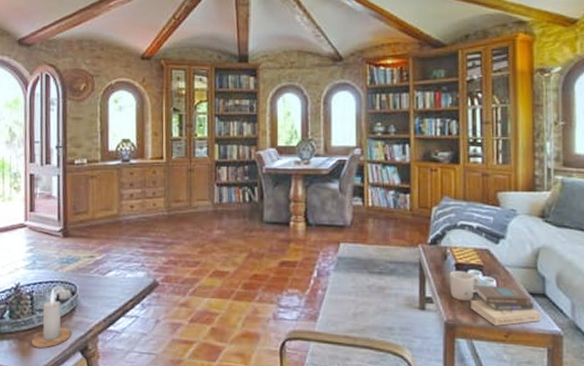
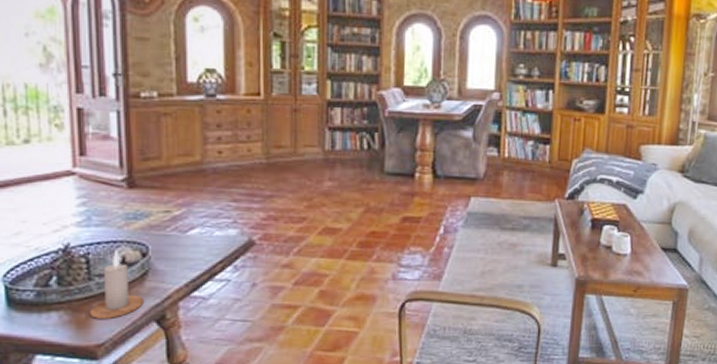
mug: present [449,270,481,301] -> none [583,225,616,257]
books: present [469,286,541,326] -> none [602,242,671,281]

